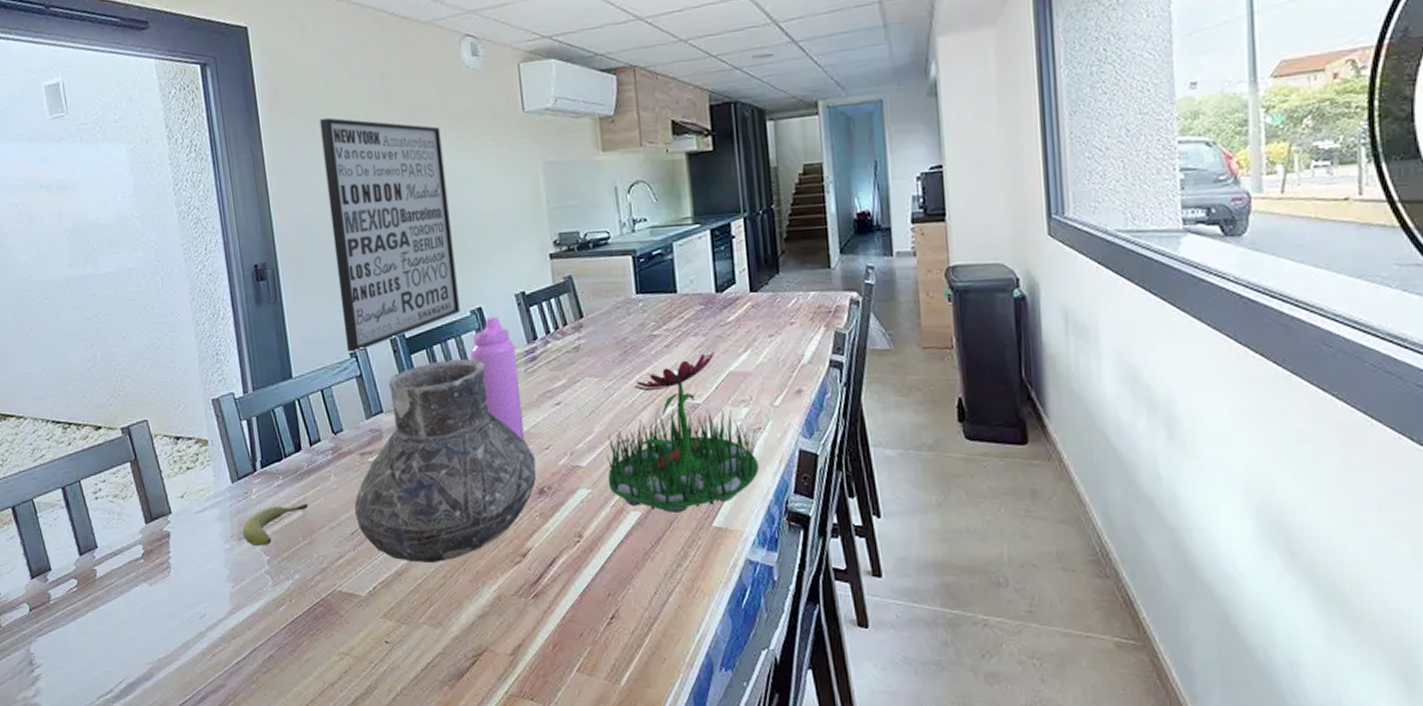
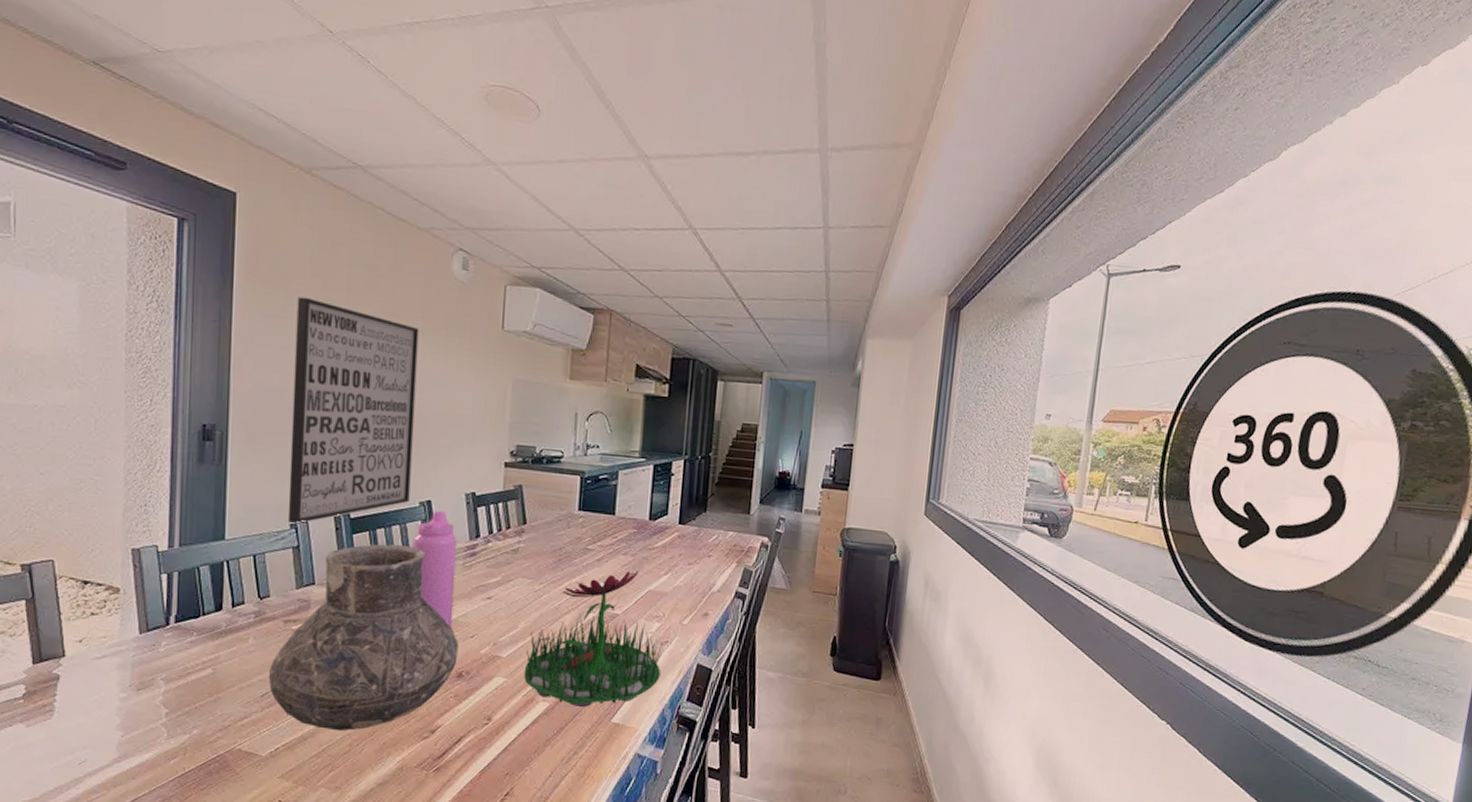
fruit: present [242,503,309,547] -> none [143,661,220,699]

